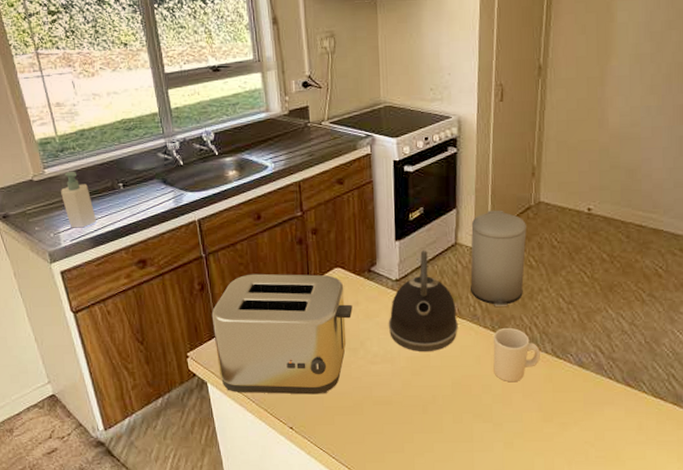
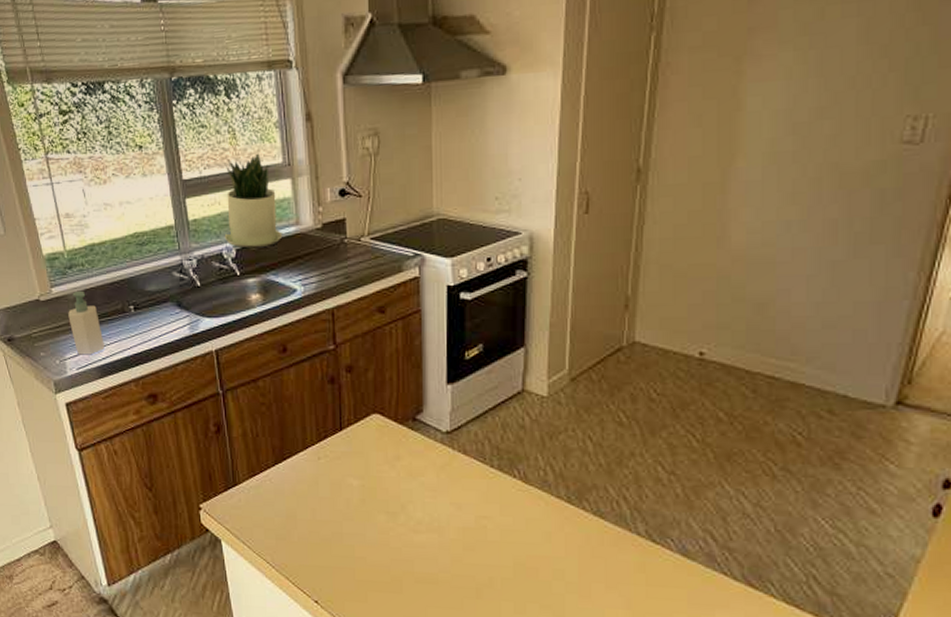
planter: none [202,50,255,132] -> present [224,153,283,249]
toaster: present [211,273,353,395] -> none [228,416,393,565]
kettle: present [388,250,458,351] -> none [435,397,523,522]
pedal bin: present [470,210,527,308] -> none [541,350,616,474]
mug: present [493,327,540,383] -> none [568,499,630,569]

